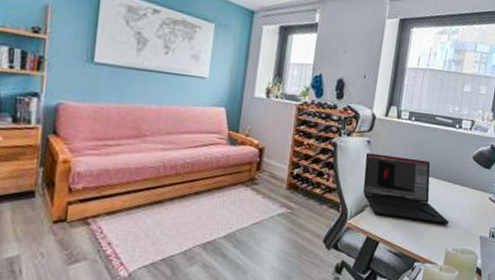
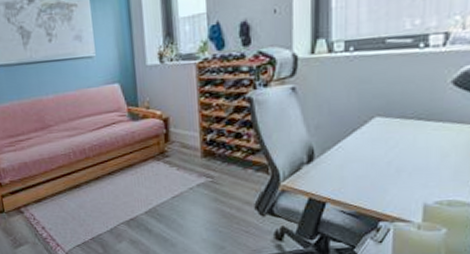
laptop: present [363,153,449,224] -> none [291,98,424,174]

